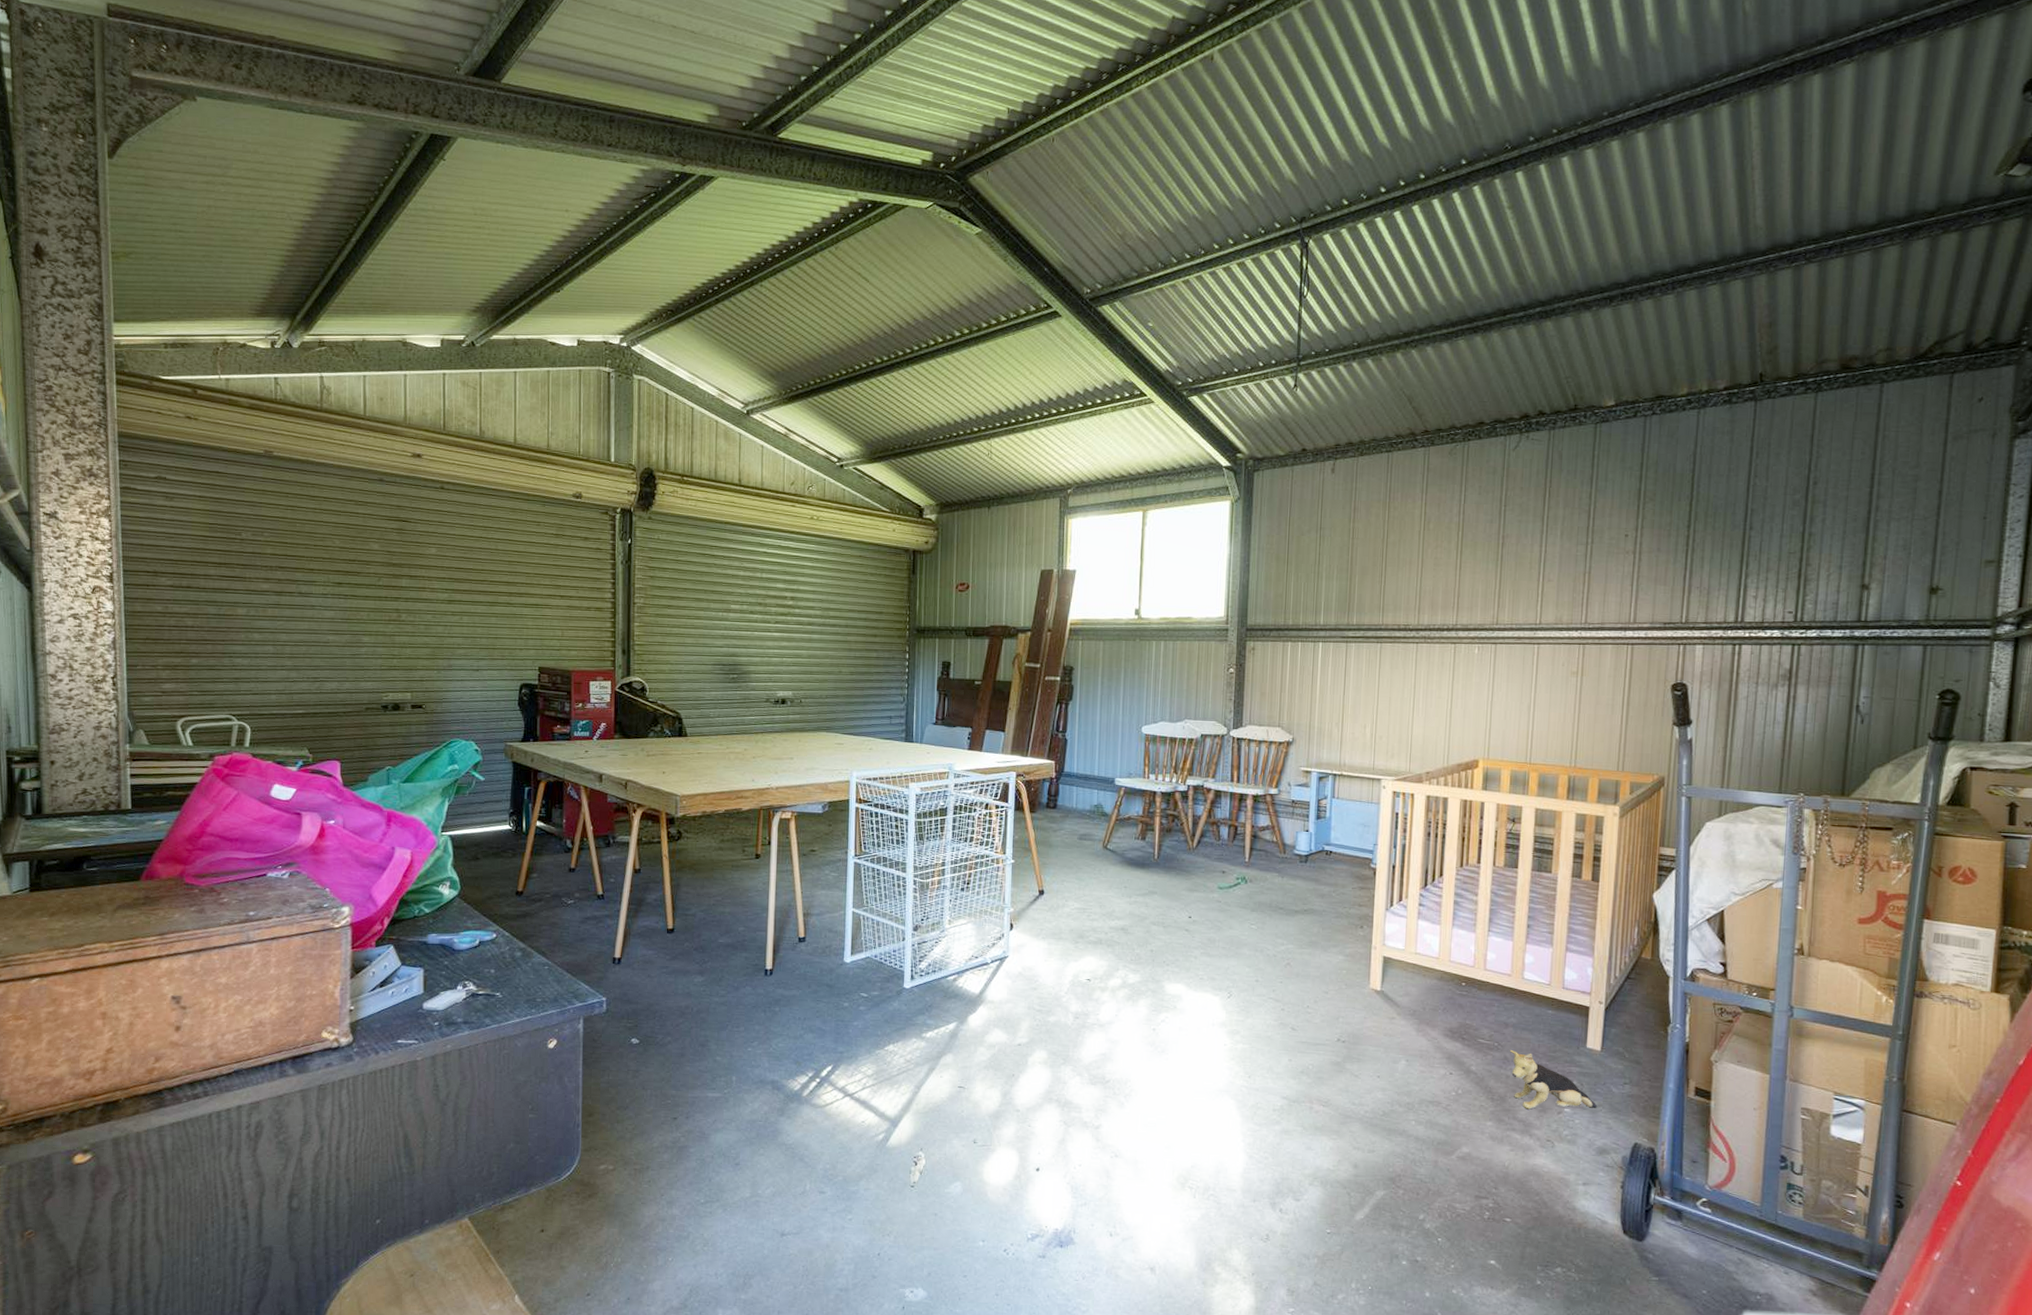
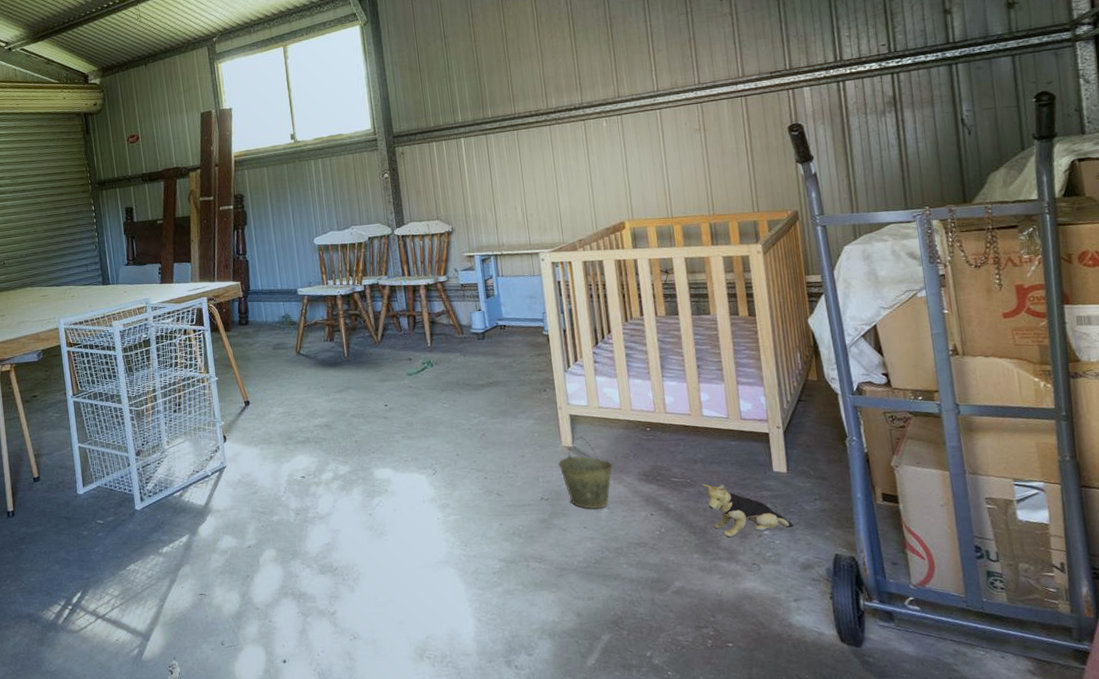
bucket: none [1361,981,1420,1060] -> present [557,436,613,509]

